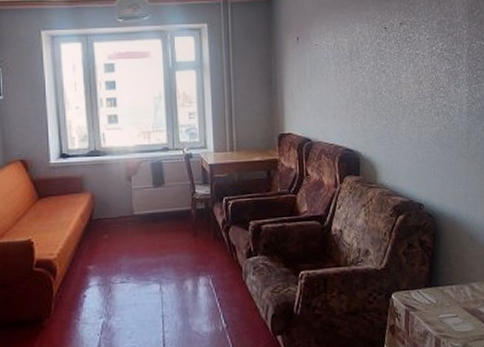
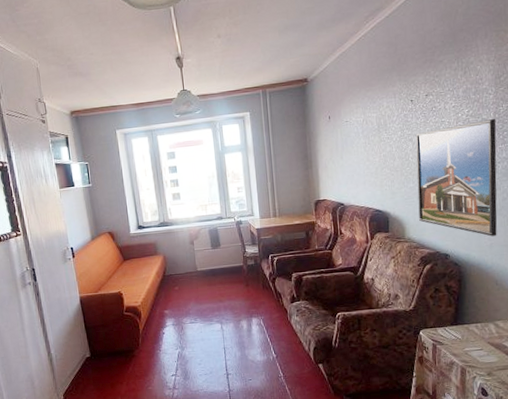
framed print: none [389,56,472,185] -> present [415,119,497,237]

